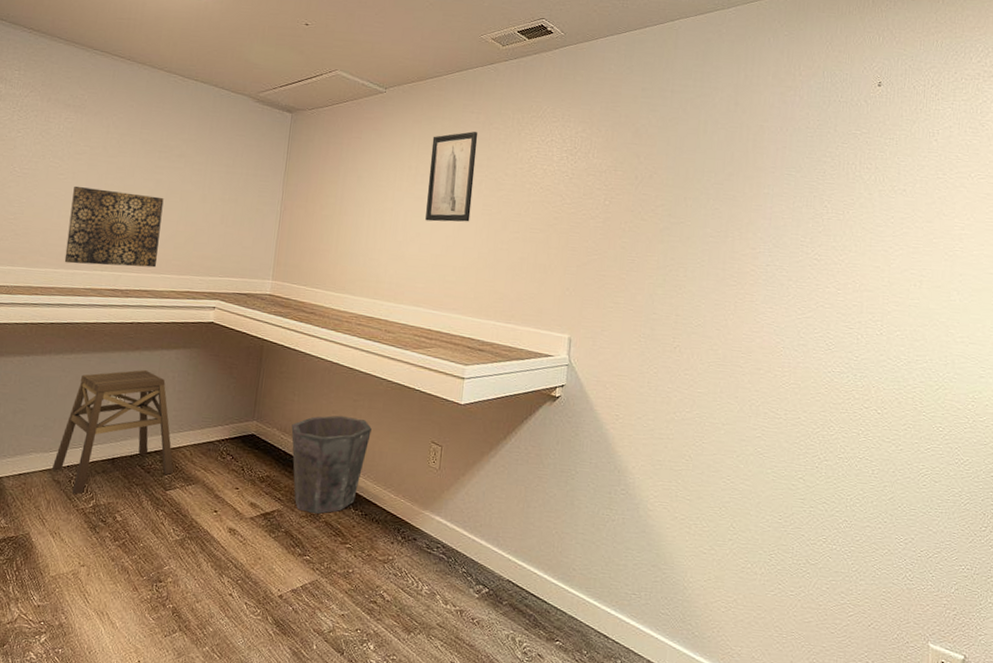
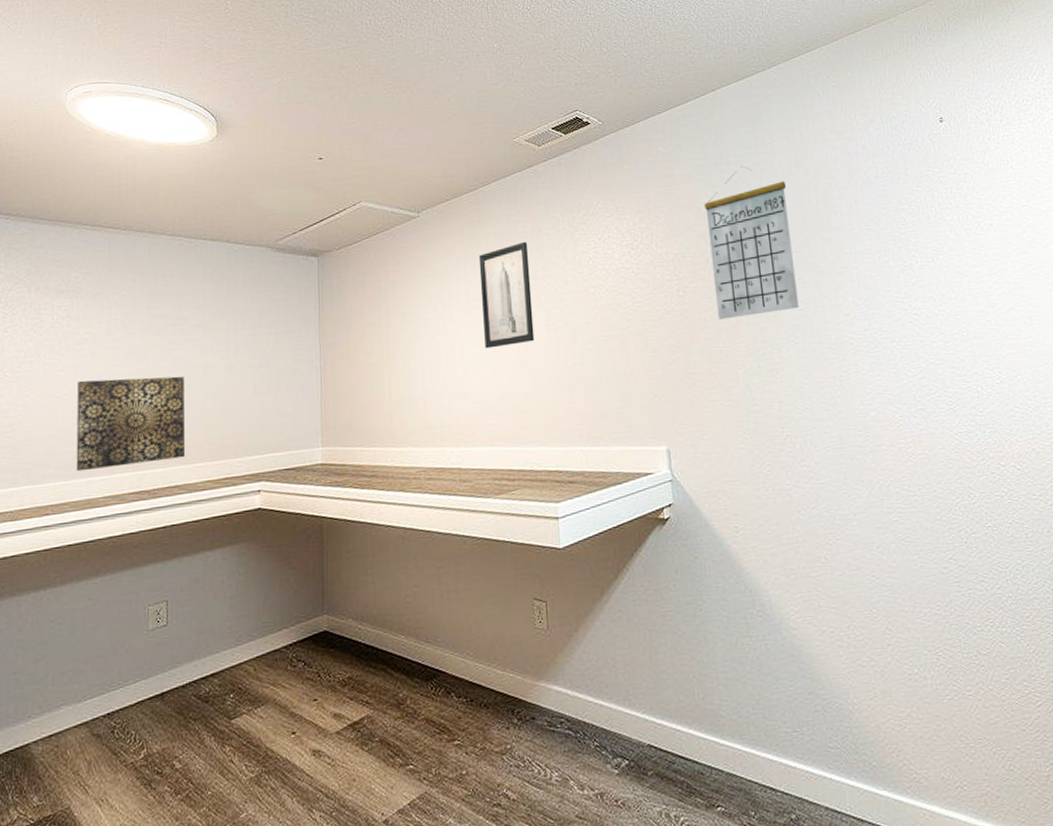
stool: present [51,369,174,495] -> none [88,578,236,747]
waste bin: present [291,415,372,515] -> none [369,587,463,712]
calendar: none [636,95,722,235] -> present [704,165,799,320]

